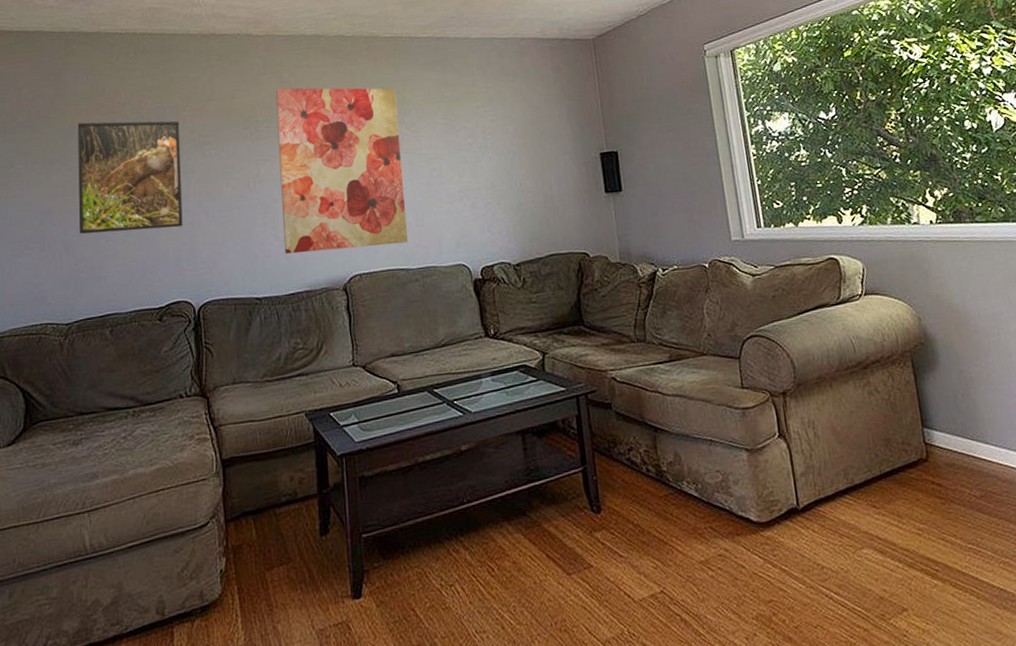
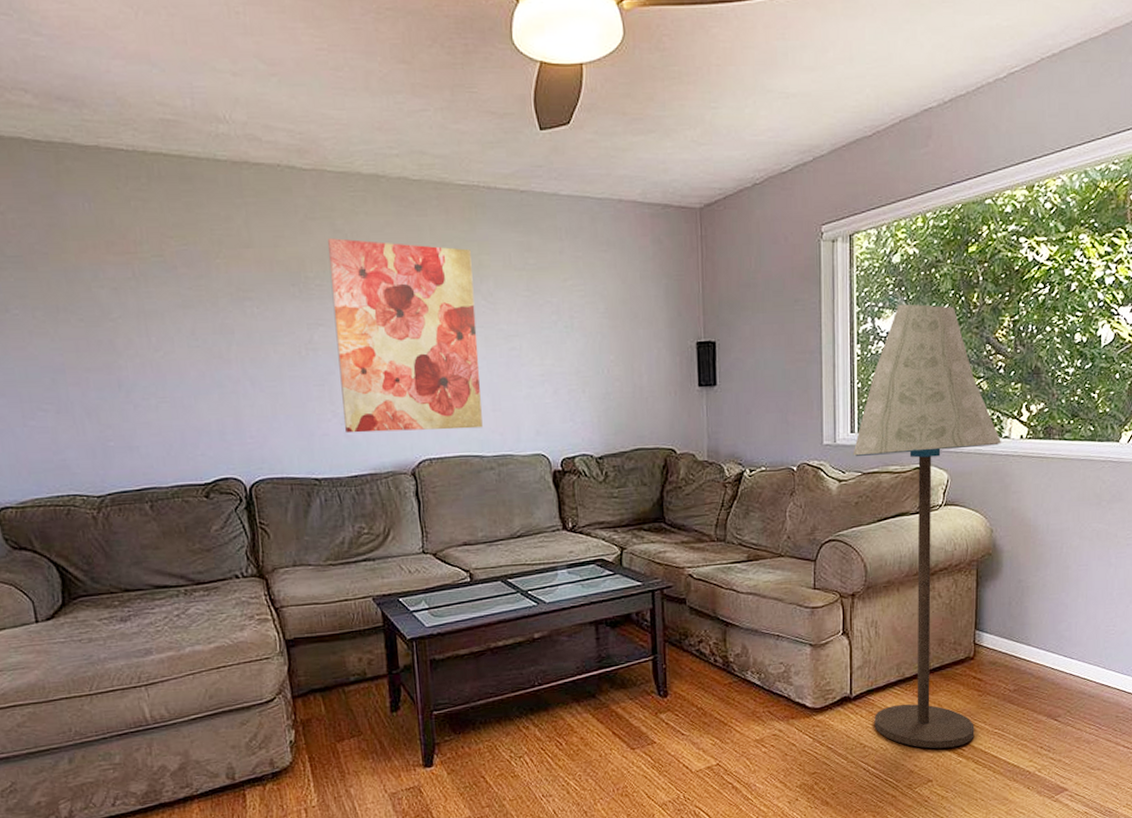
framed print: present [77,121,183,234] -> none [83,262,225,398]
floor lamp: none [762,105,947,570] -> present [853,304,1001,749]

